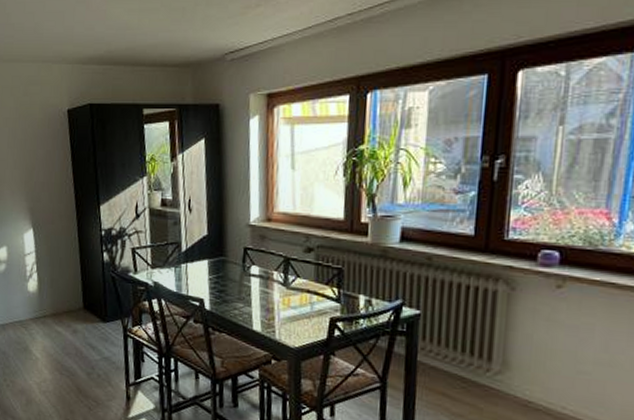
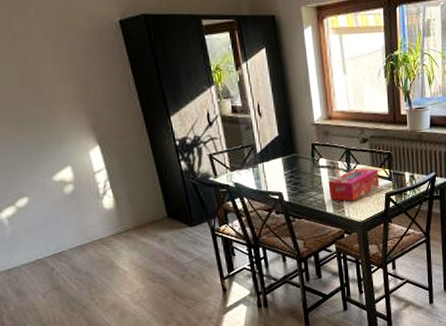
tissue box: none [258,282,324,321] -> present [328,168,379,201]

